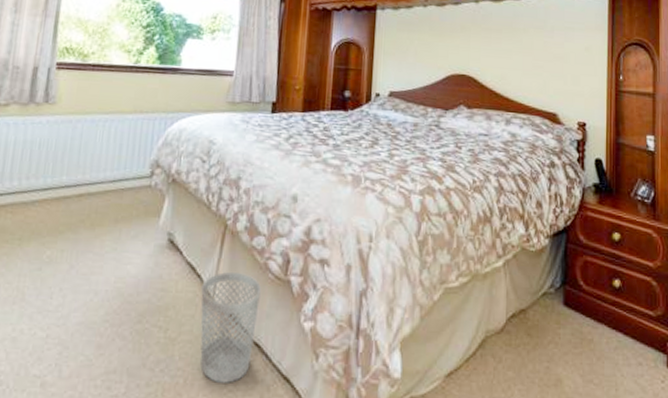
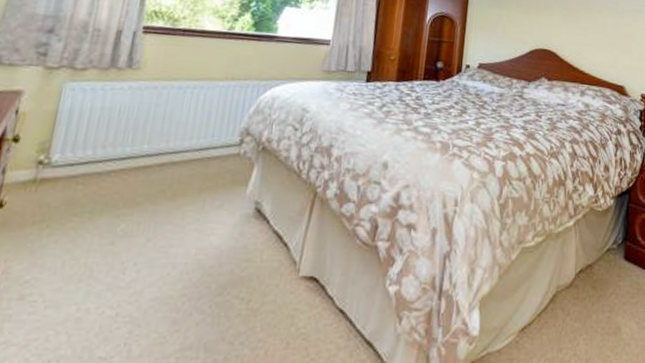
wastebasket: present [200,272,261,383] -> none [283,240,348,352]

